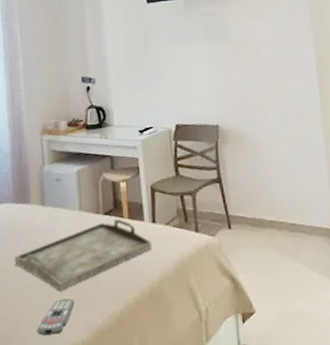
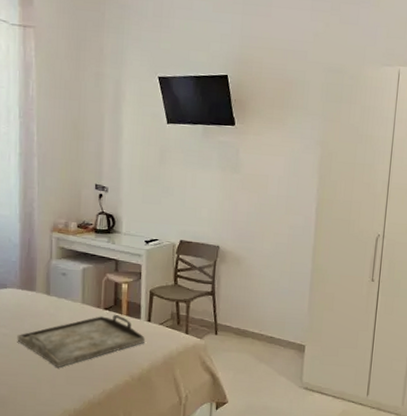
remote control: present [37,298,75,335] -> none [34,374,70,402]

